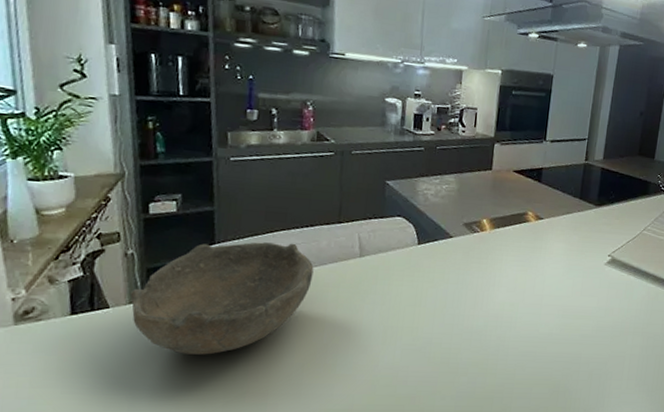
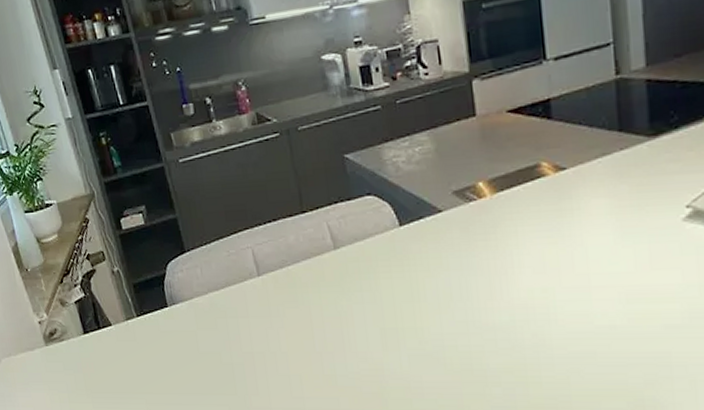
bowl: present [130,242,314,355] -> none [125,242,289,368]

